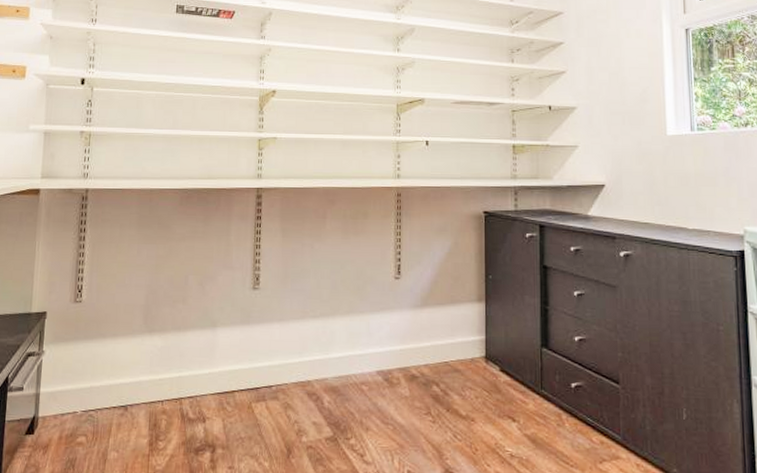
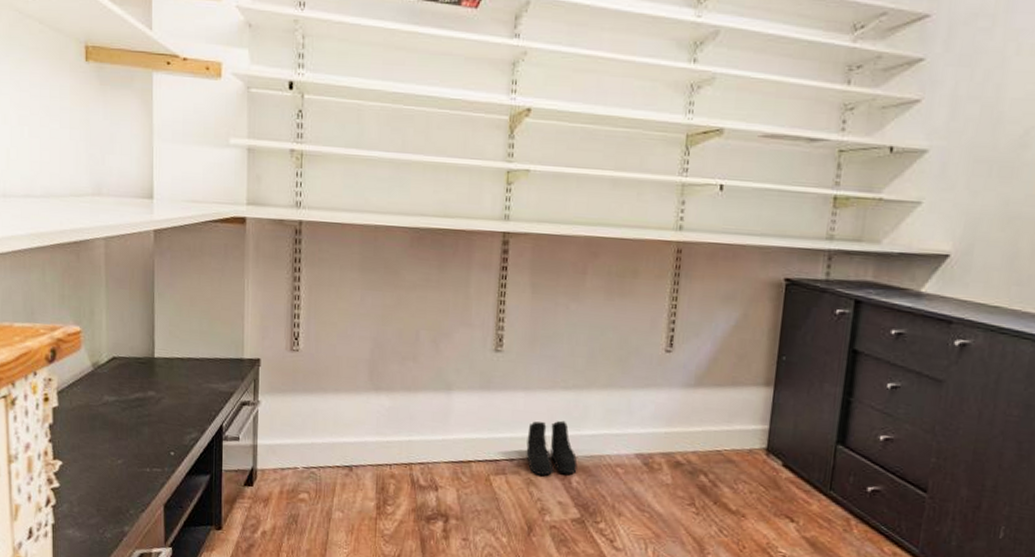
boots: none [283,346,328,398] -> present [526,420,578,476]

